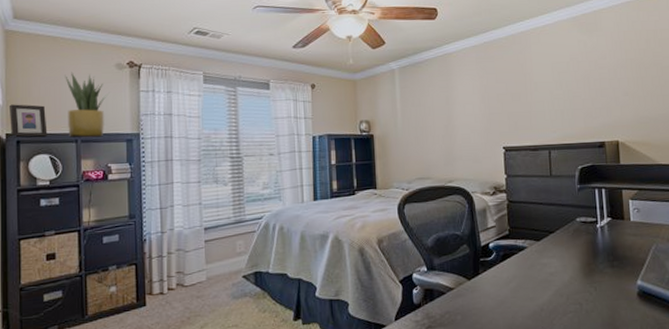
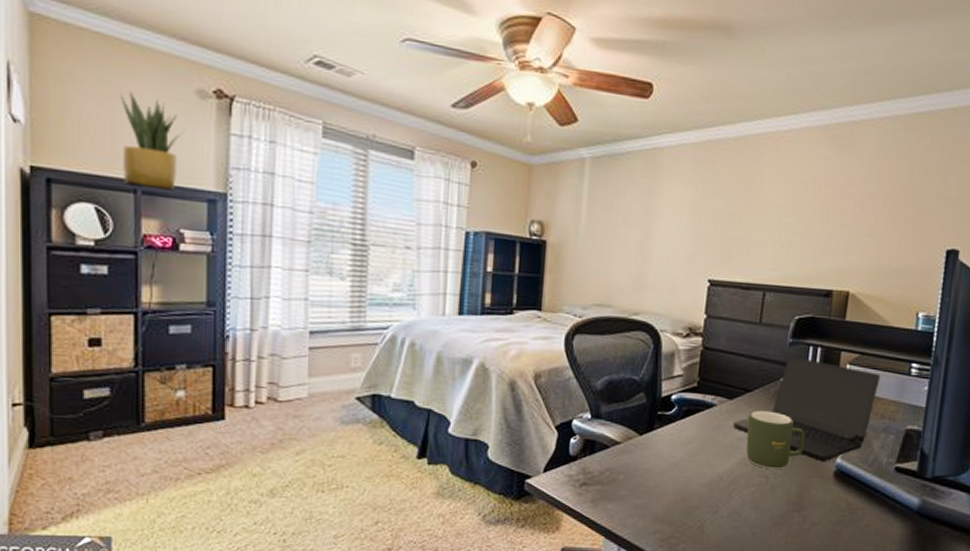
picture frame: present [10,104,48,138] -> none [36,124,93,180]
laptop: none [543,198,660,284] -> present [732,355,881,461]
mug: none [554,247,608,297] -> present [746,410,805,470]

